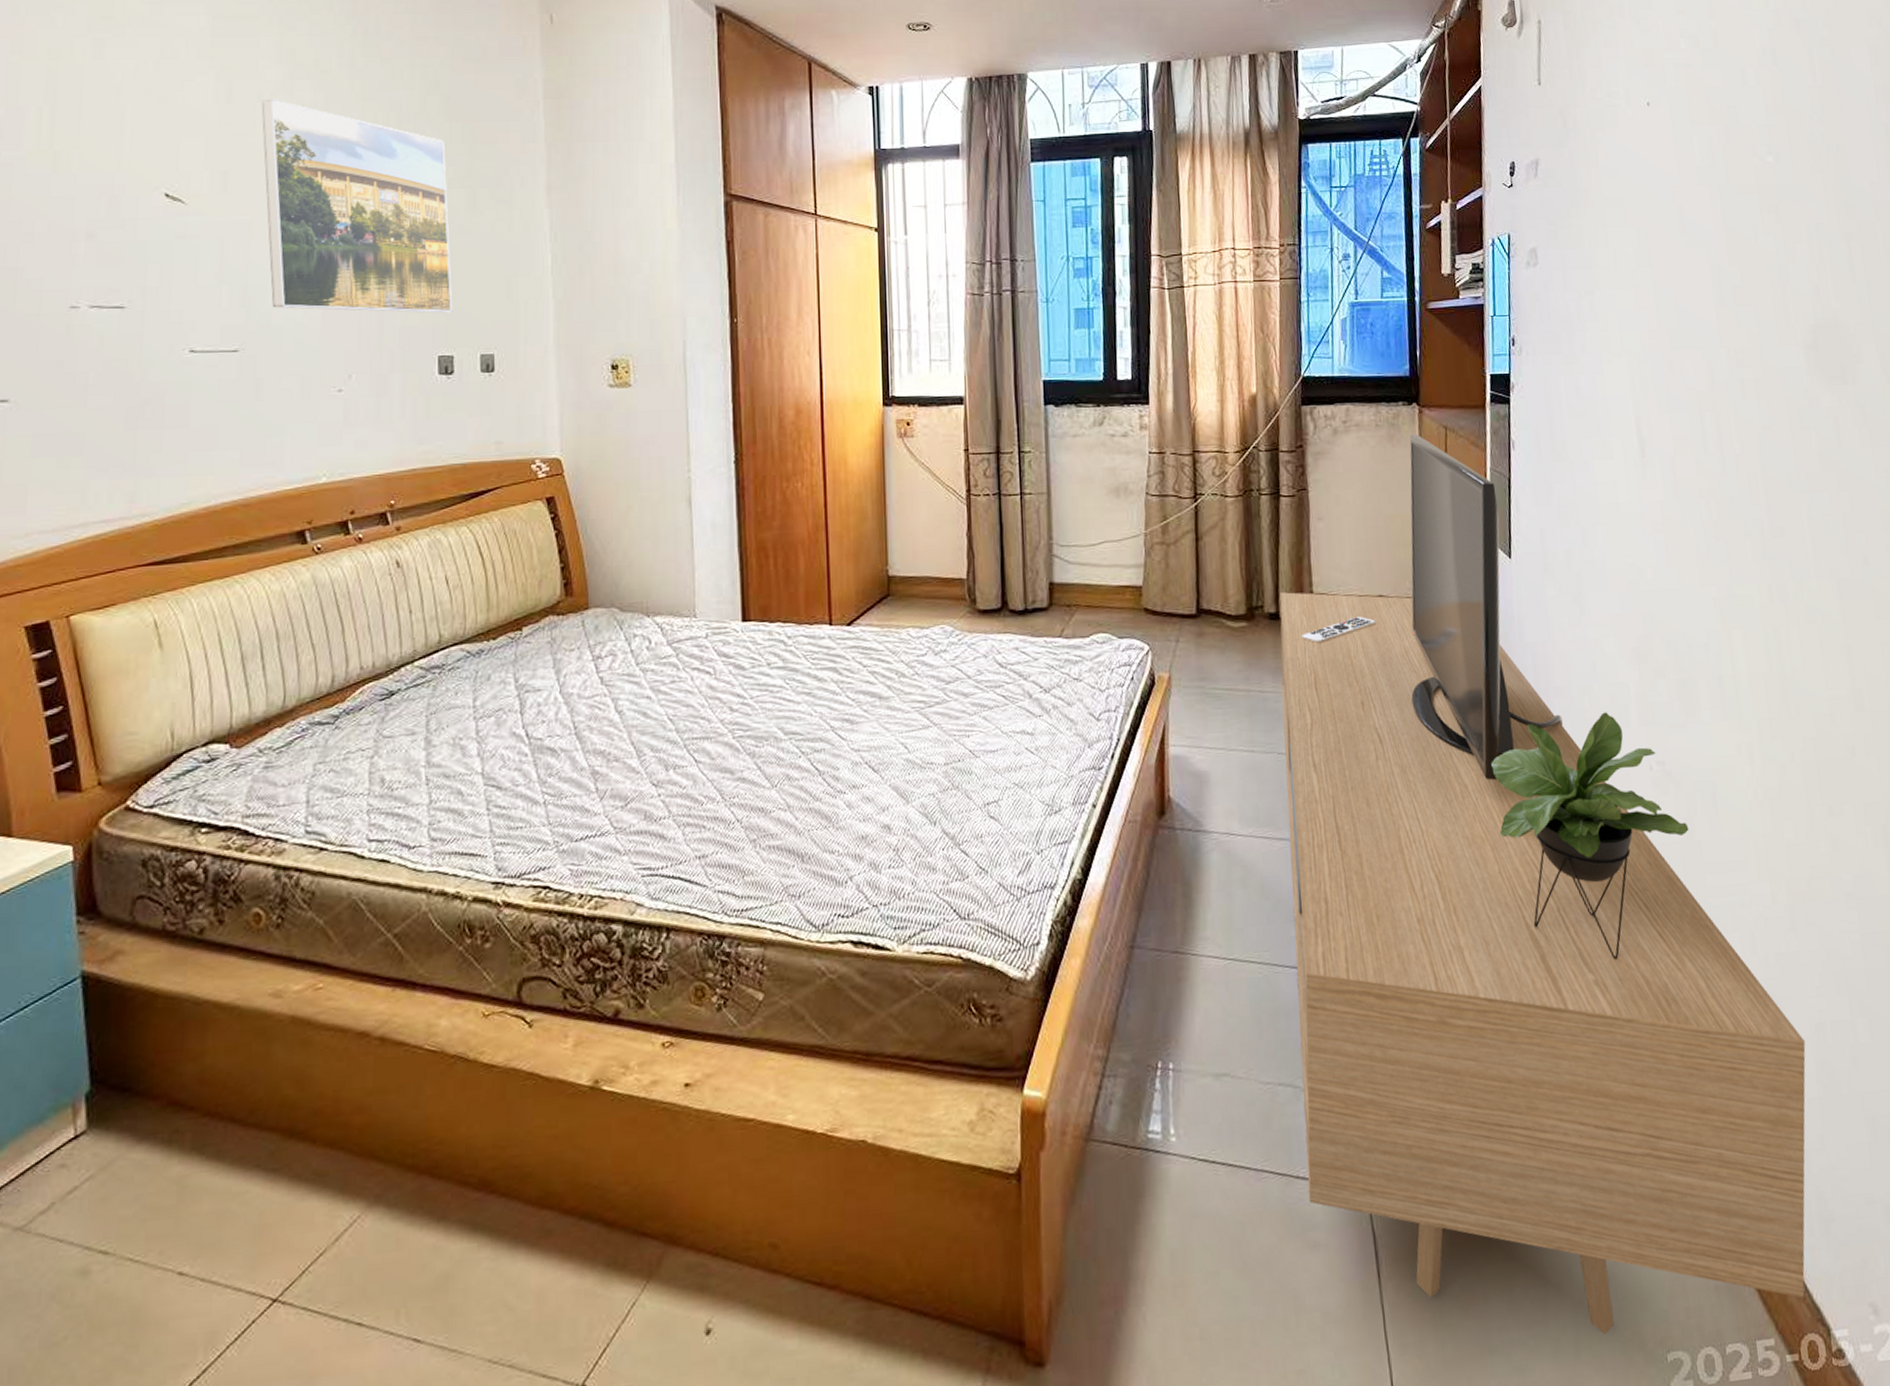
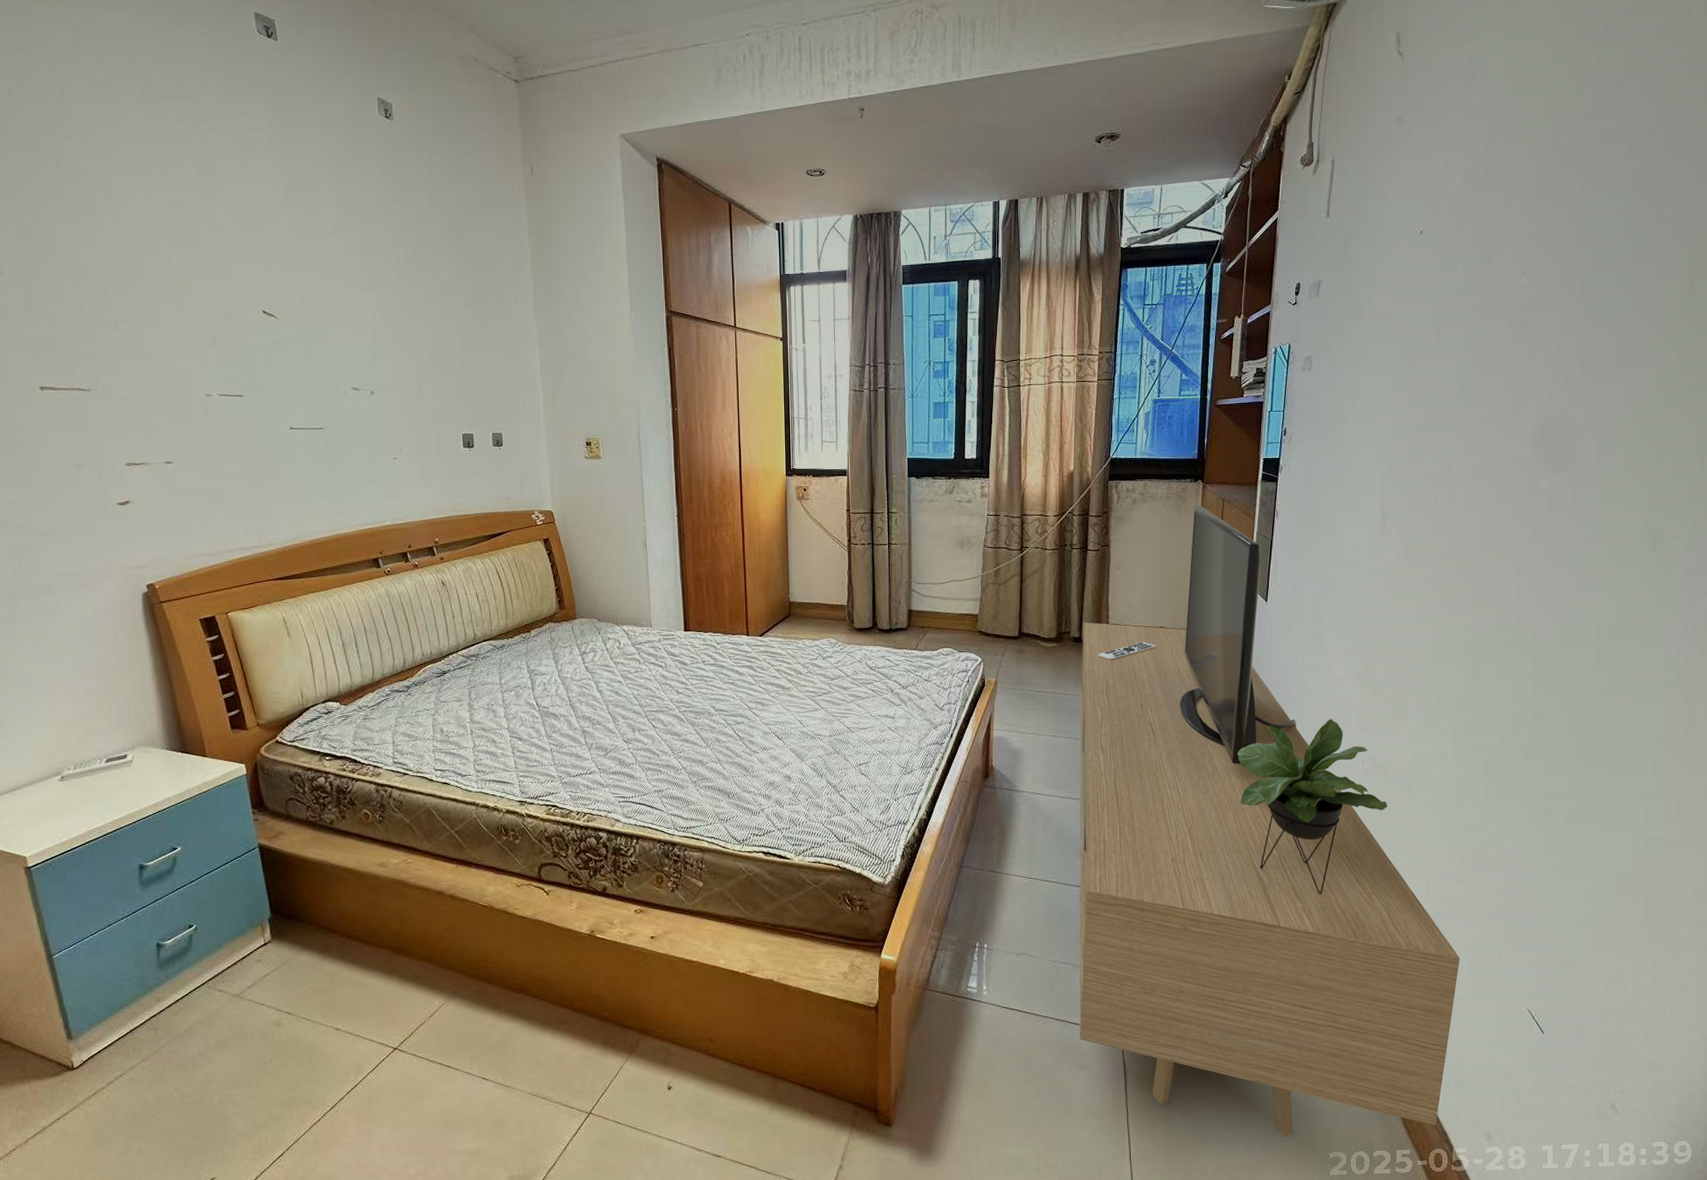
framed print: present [261,98,453,314] -> none [324,237,471,402]

